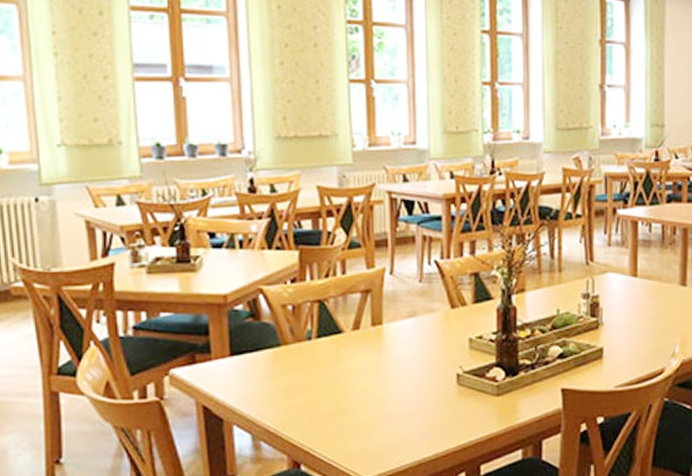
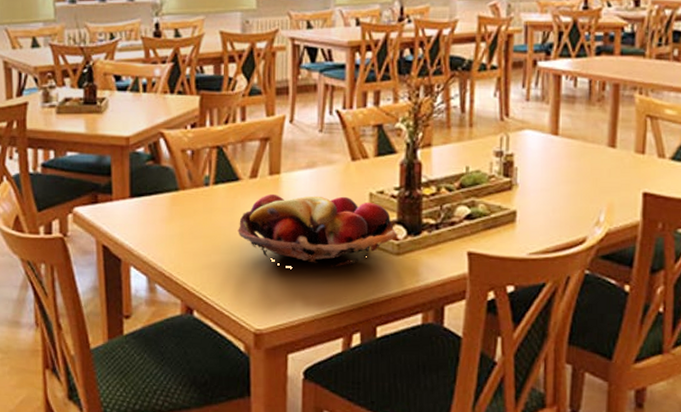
fruit basket: none [342,343,496,412] -> present [238,193,396,267]

